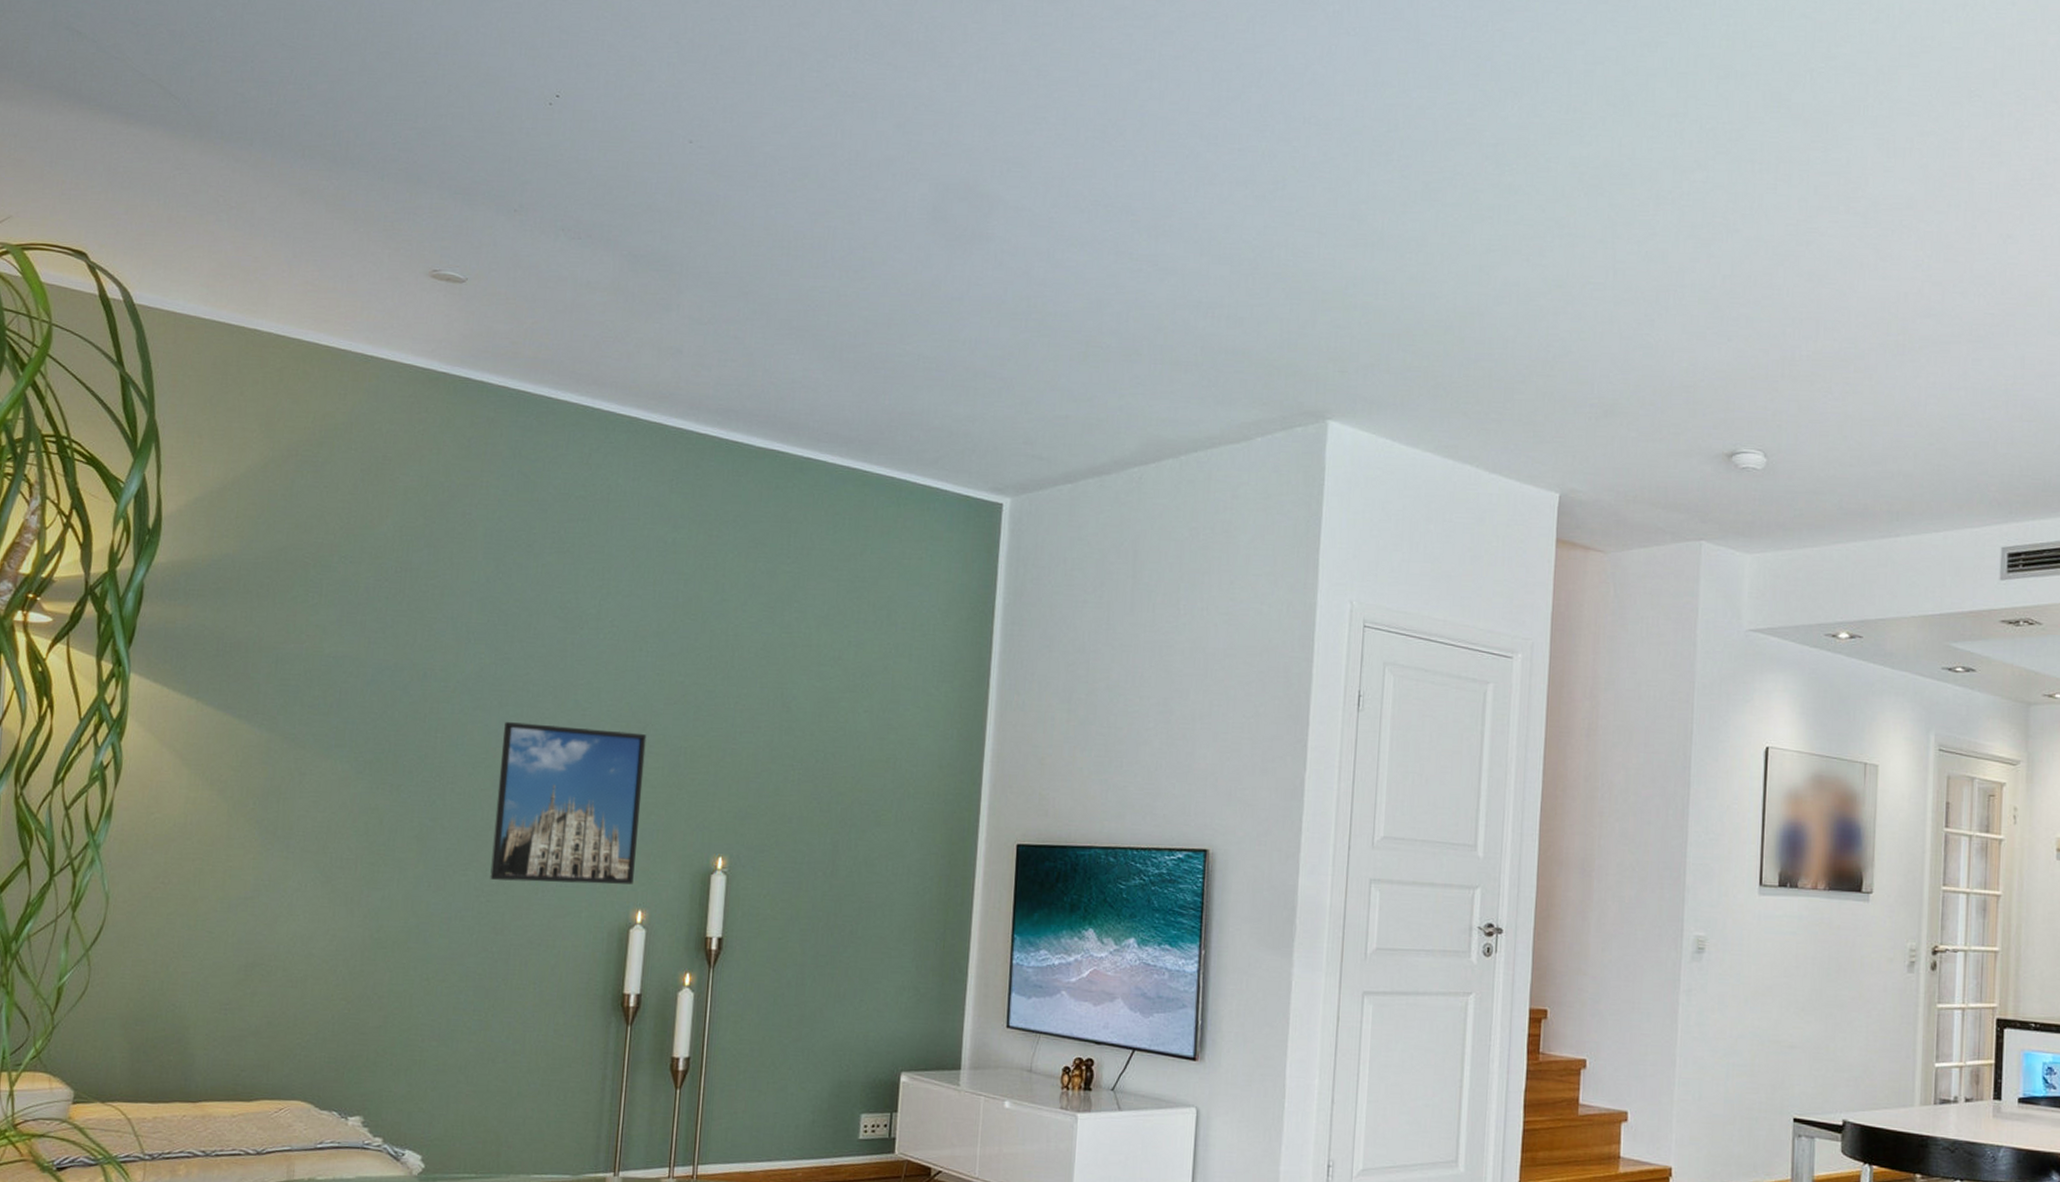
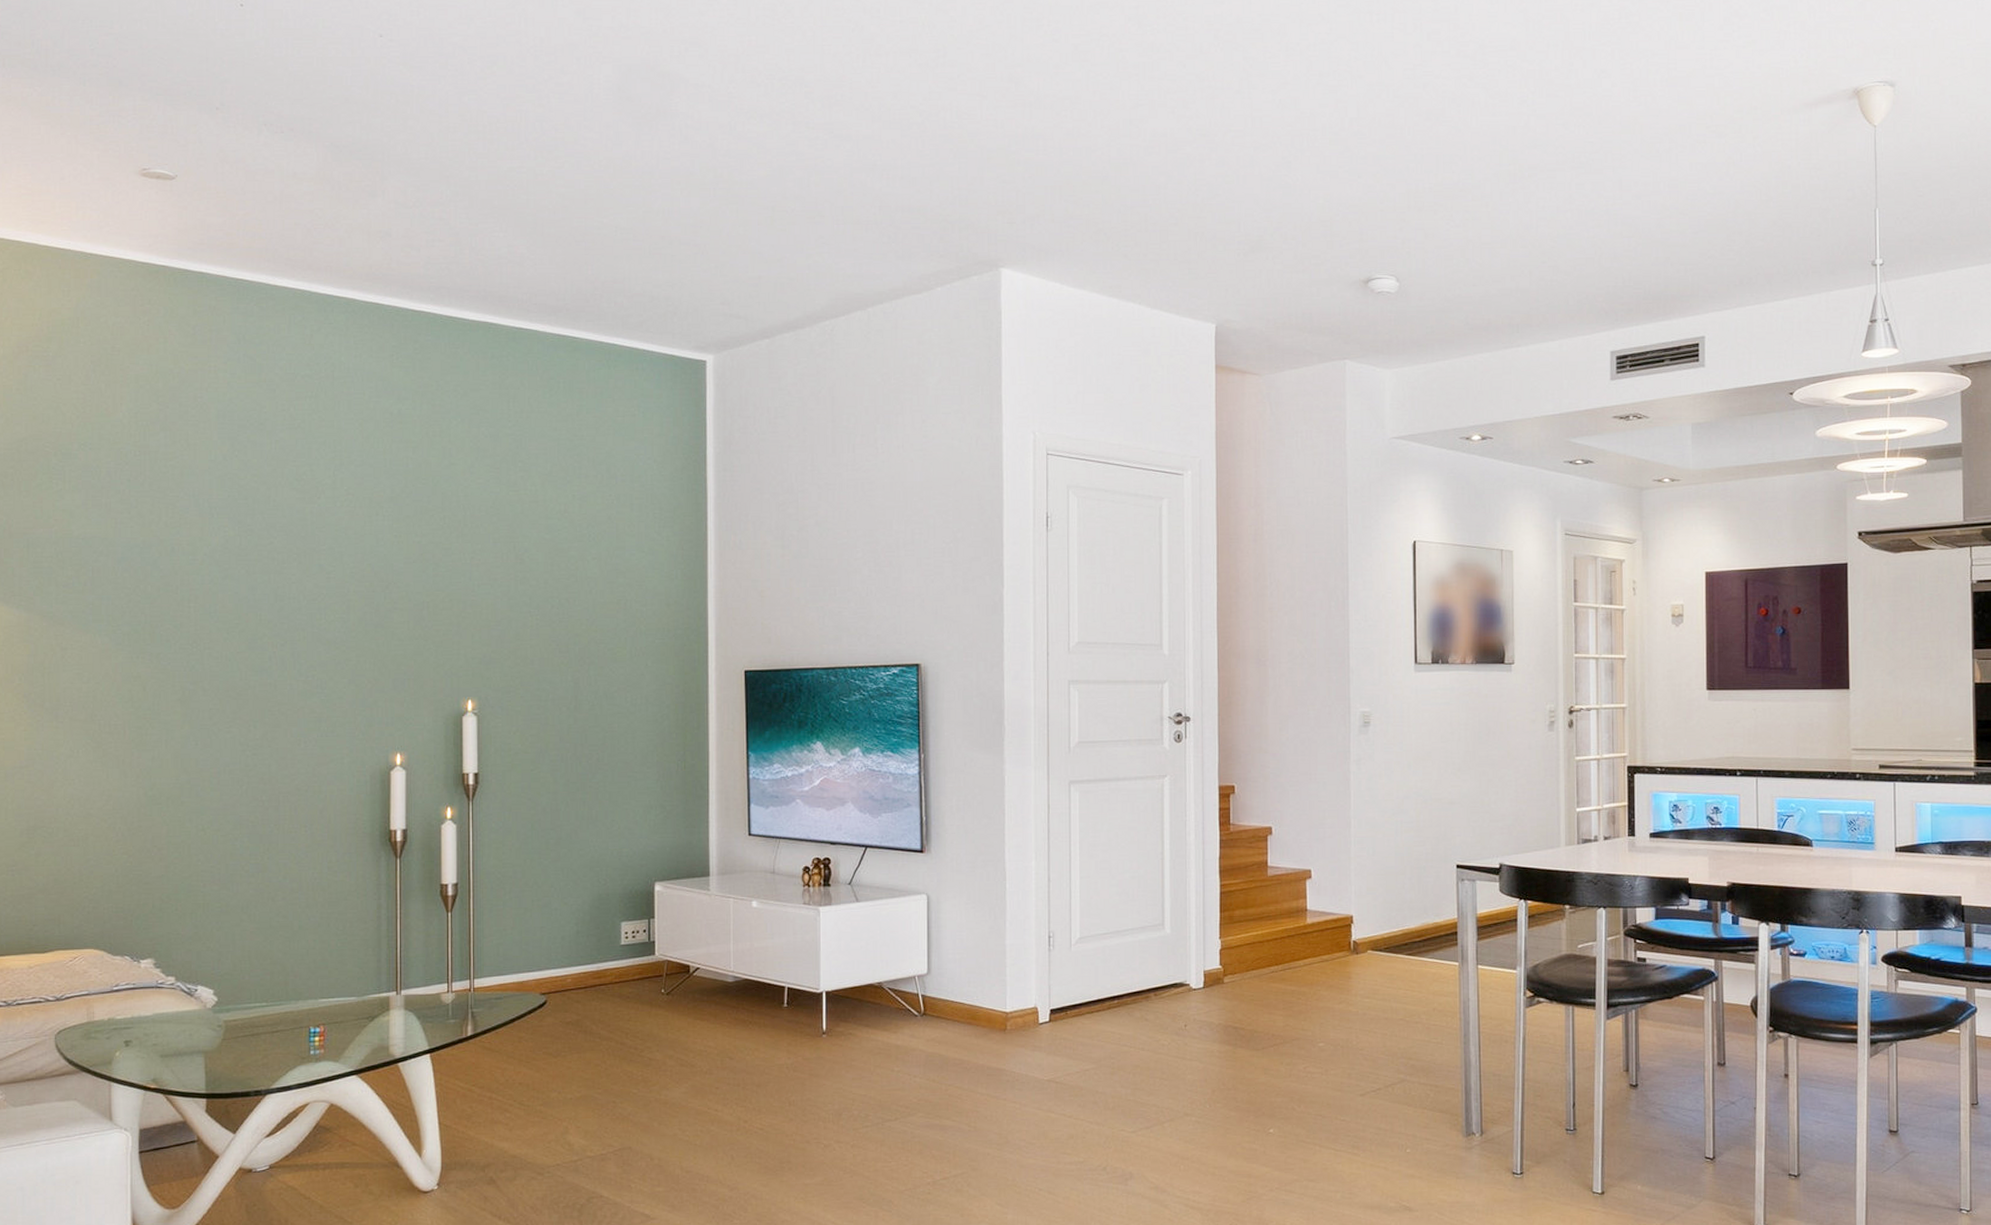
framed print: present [490,722,647,885] -> none [253,589,391,734]

